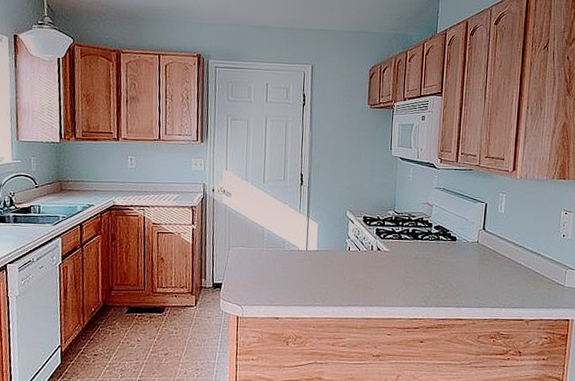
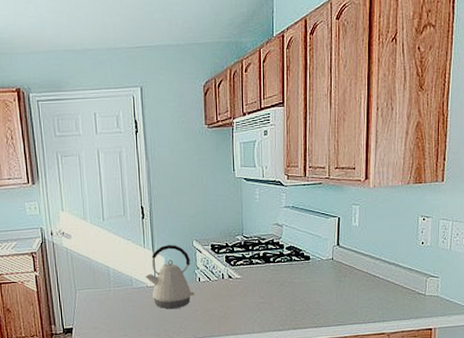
kettle: none [297,212,344,275] -> present [145,244,195,309]

